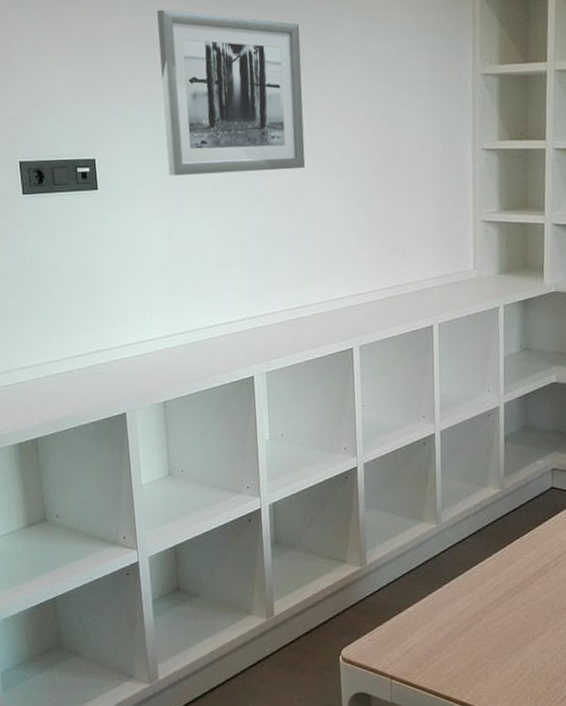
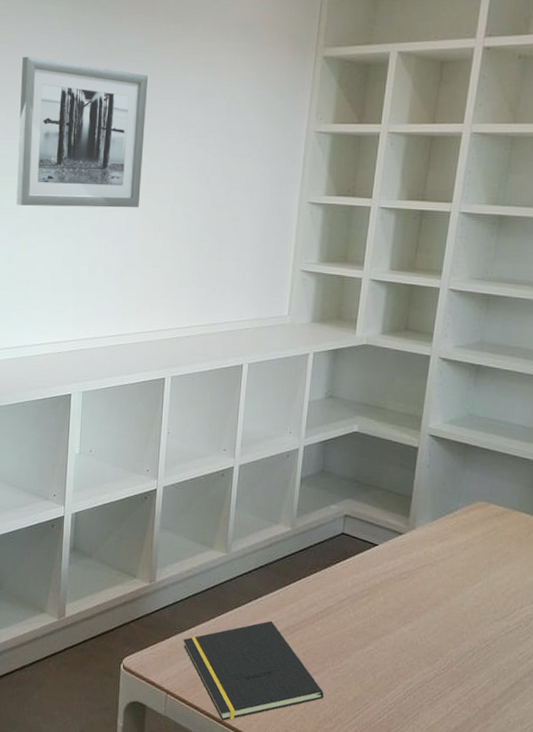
notepad: none [402,587,550,698] -> present [183,620,324,721]

